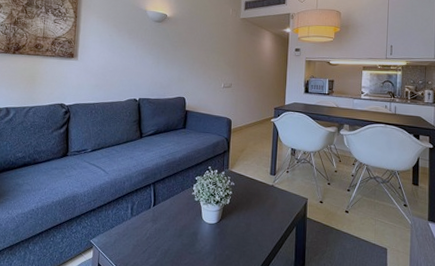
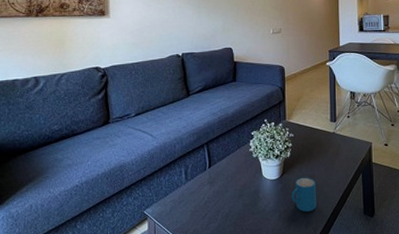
mug: none [226,224,251,258] -> present [290,177,316,212]

